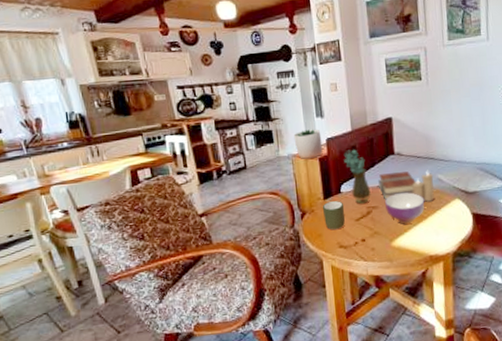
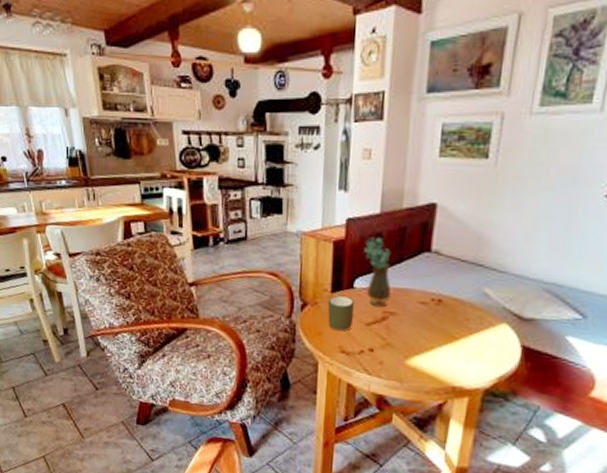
planter: present [293,129,323,159] -> none [307,203,341,240]
books: present [377,171,416,200] -> none [401,274,453,307]
bowl: present [384,192,425,224] -> none [405,302,460,342]
candle: present [412,170,435,202] -> none [446,279,479,320]

